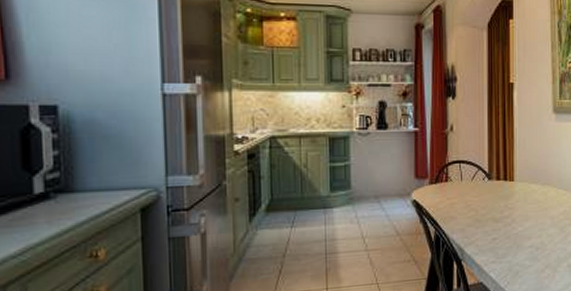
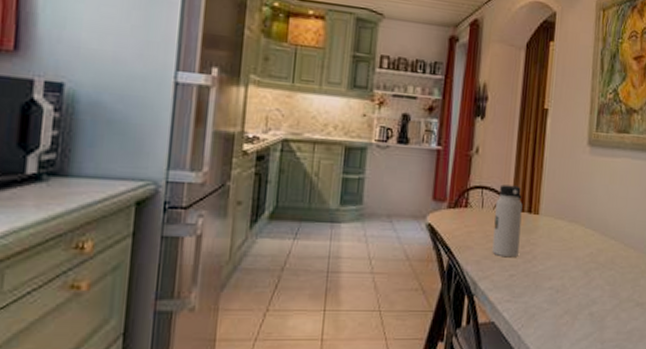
water bottle: none [474,157,499,223] -> present [492,184,523,257]

